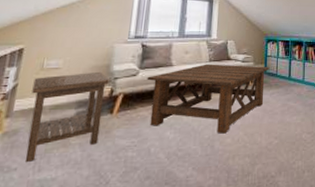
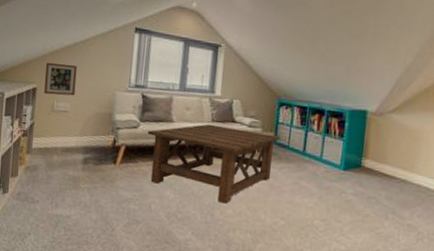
side table: present [25,71,109,162] -> none [44,118,112,197]
picture frame: none [32,22,73,54] -> present [43,62,77,96]

